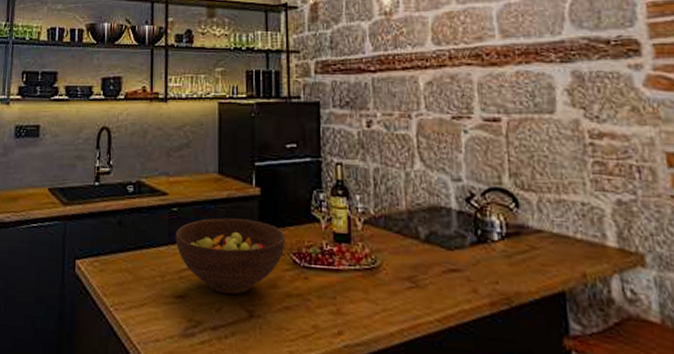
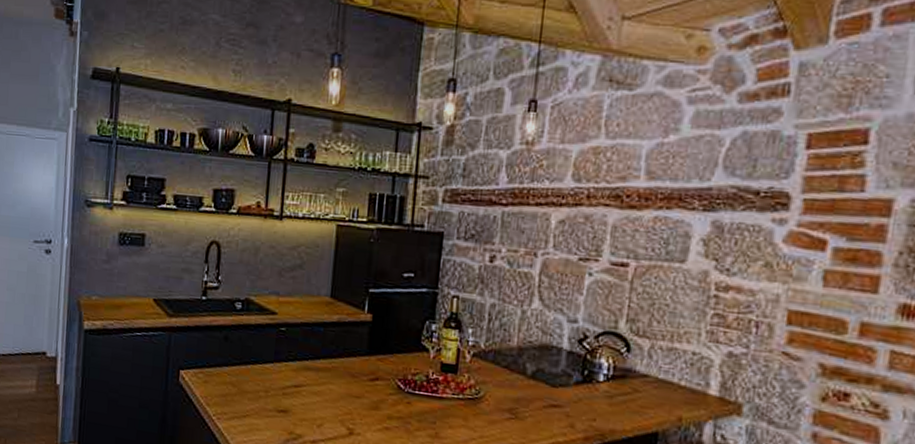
fruit bowl: present [175,218,285,294] -> none [281,340,393,413]

